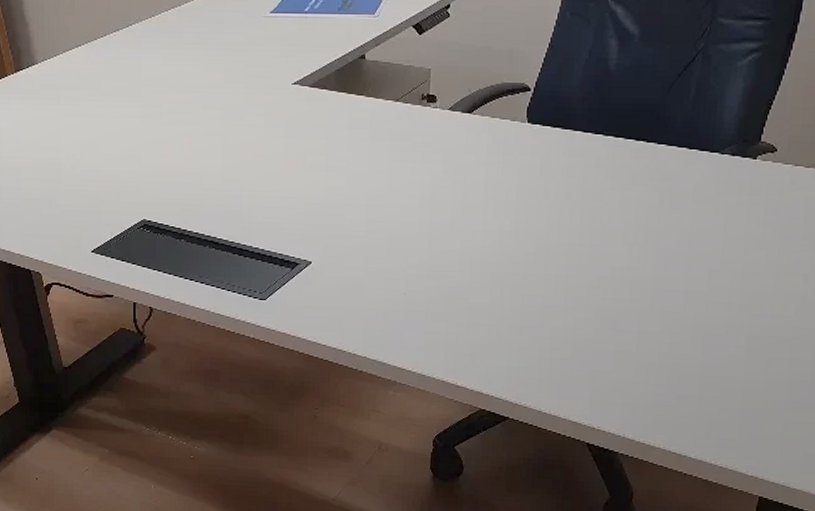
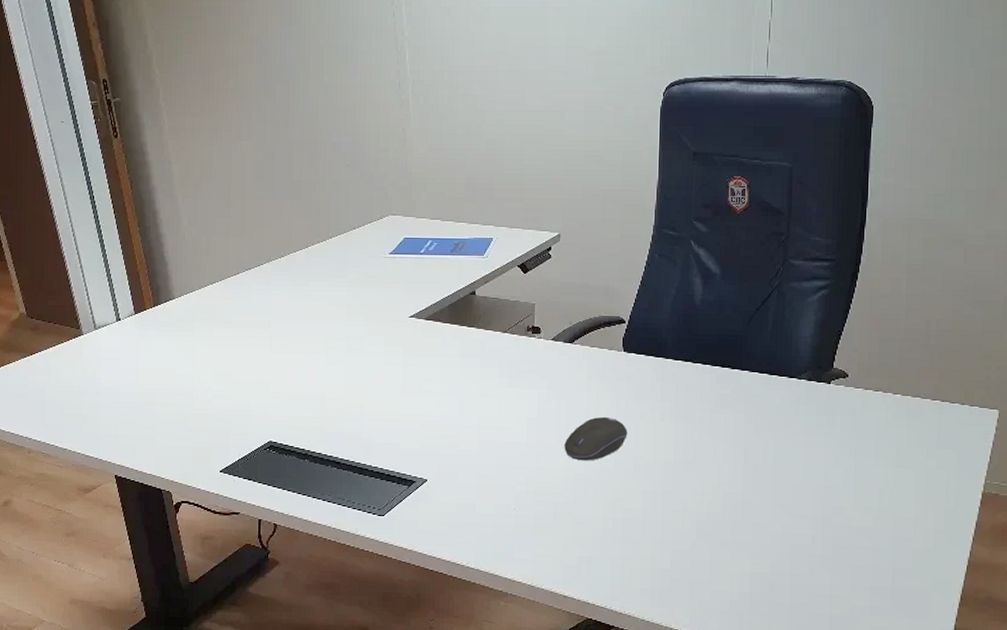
computer mouse: none [460,194,529,243] -> present [564,416,627,461]

